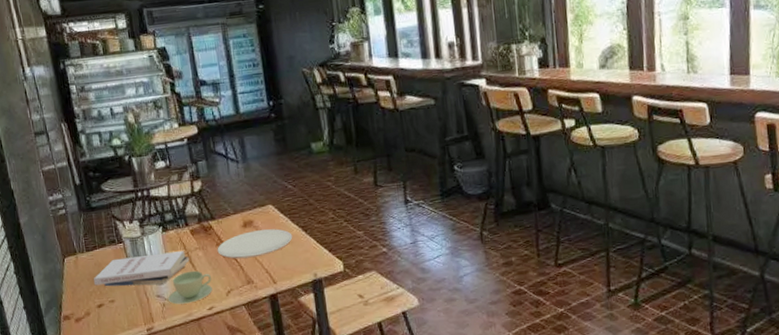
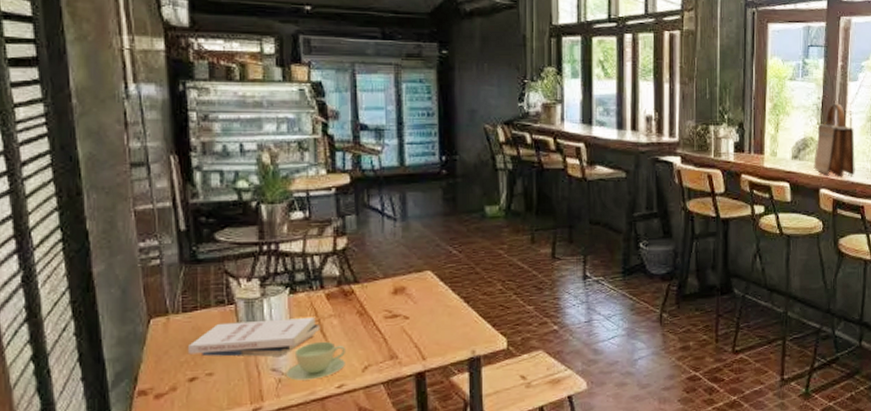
plate: present [217,228,293,259] -> none [357,298,452,330]
handbag: none [623,5,670,82] -> present [814,103,855,176]

